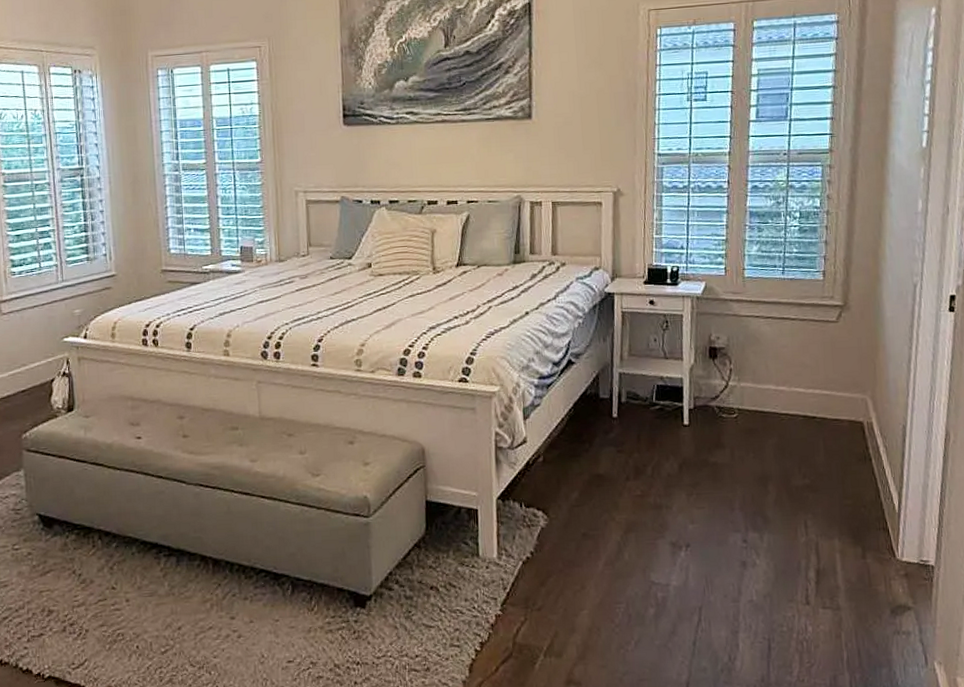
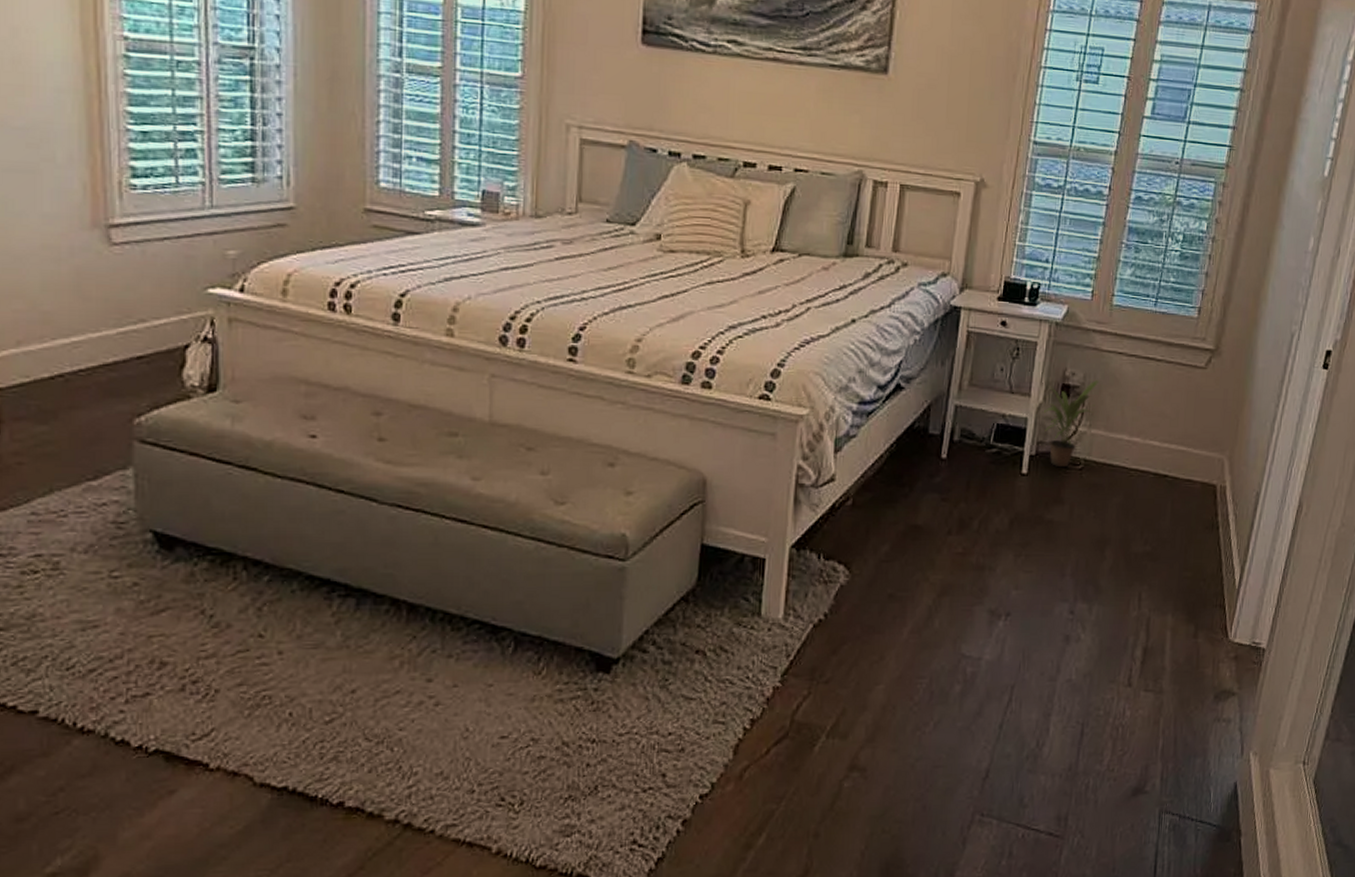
potted plant: none [696,341,742,418] -> present [1044,380,1099,468]

